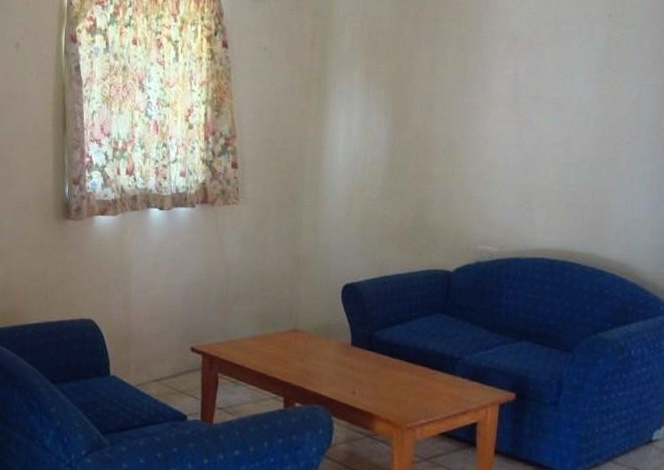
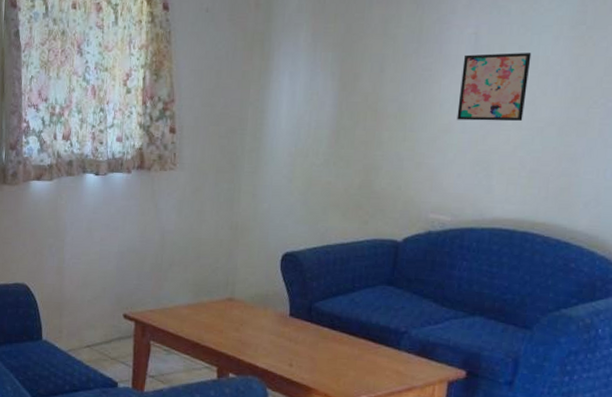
wall art: none [500,93,565,158] -> present [457,53,532,122]

